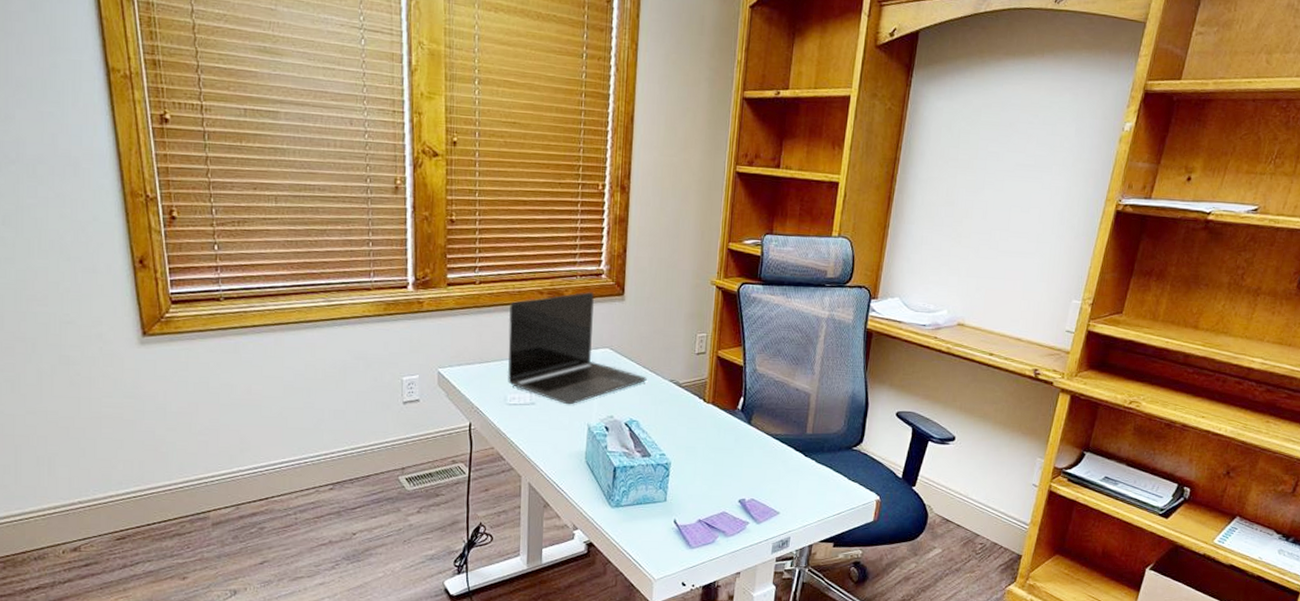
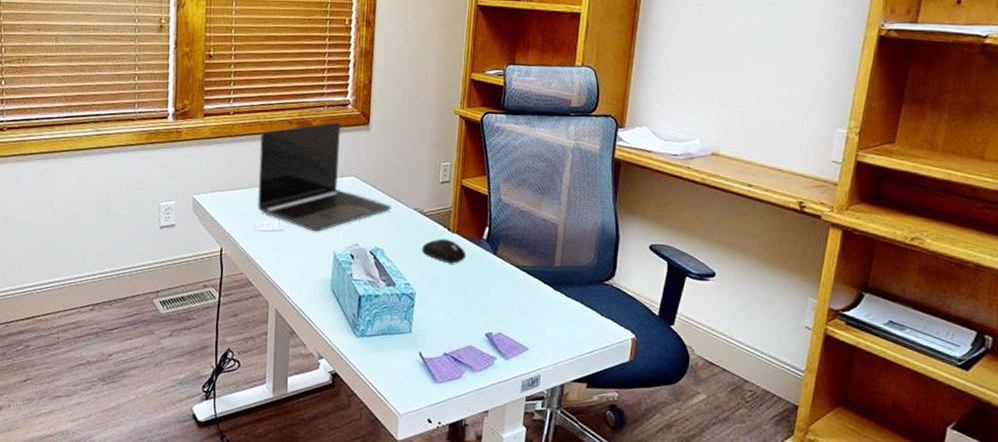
computer mouse: none [677,409,721,434] -> present [422,238,466,264]

